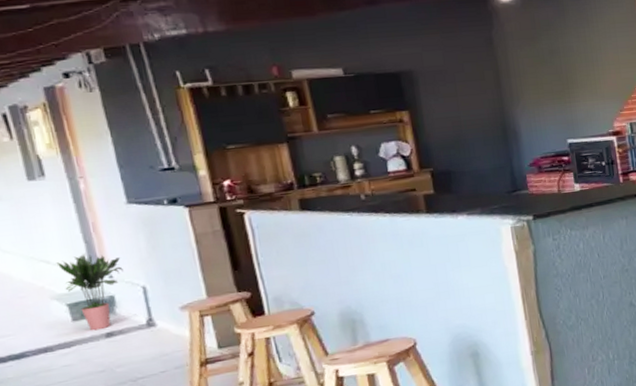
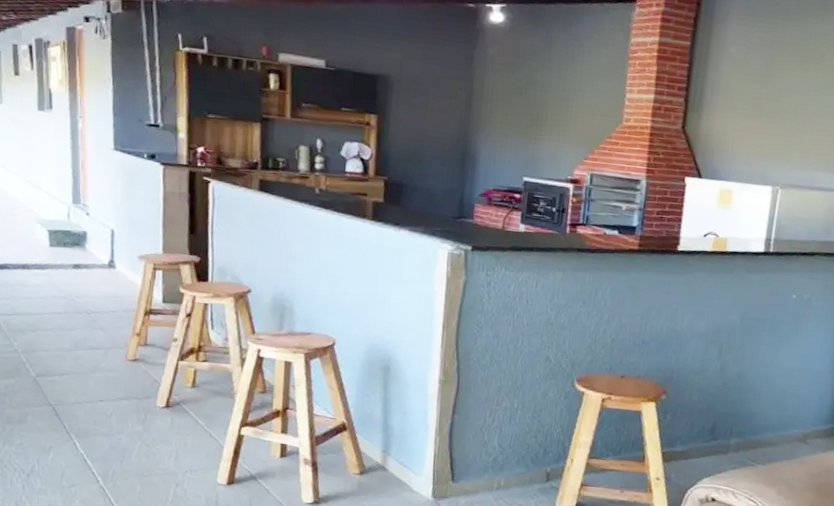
potted plant: present [56,254,123,331] -> none [46,188,99,260]

